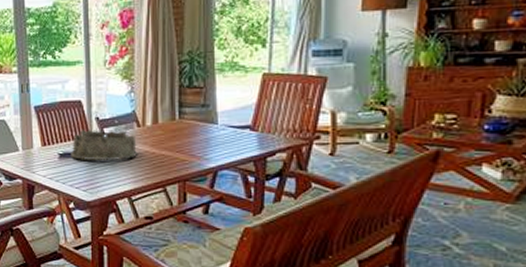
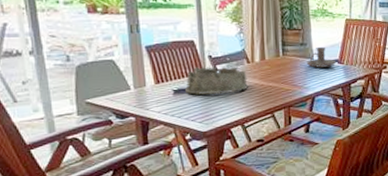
candle holder: none [207,108,248,135] -> present [306,46,336,68]

